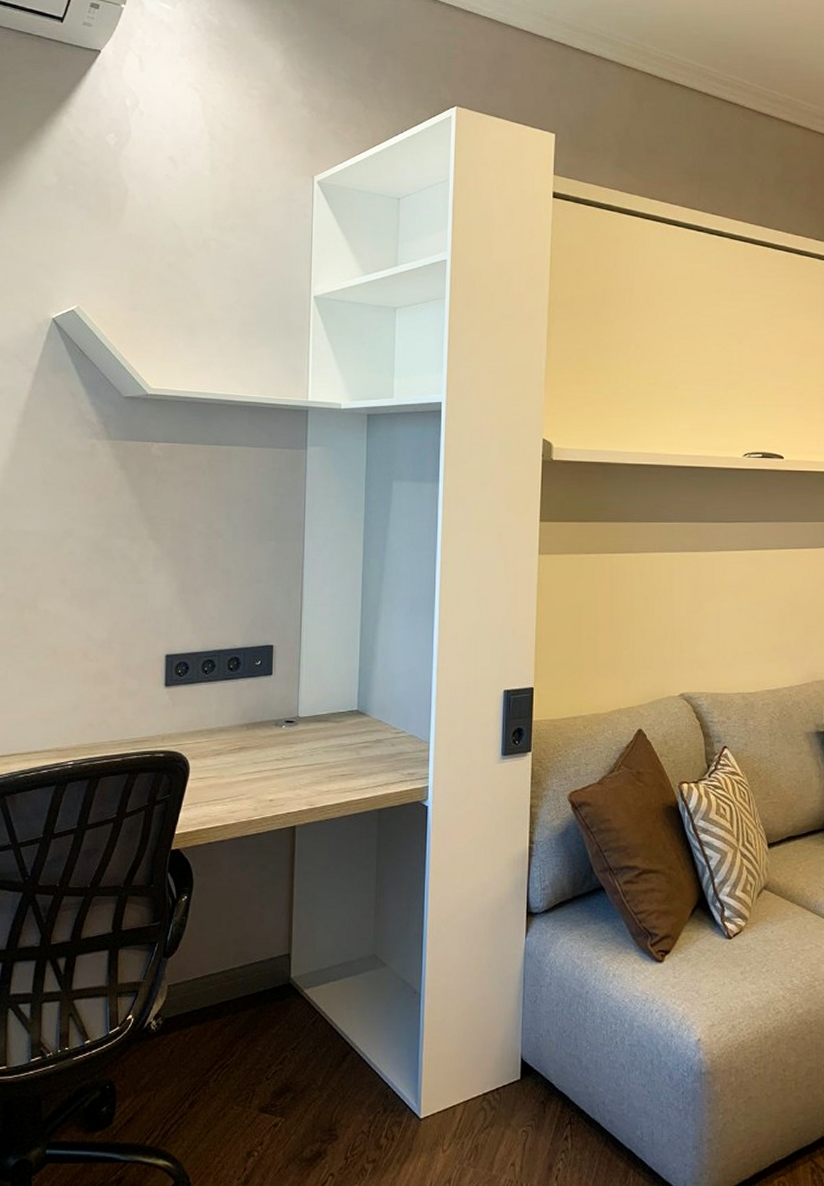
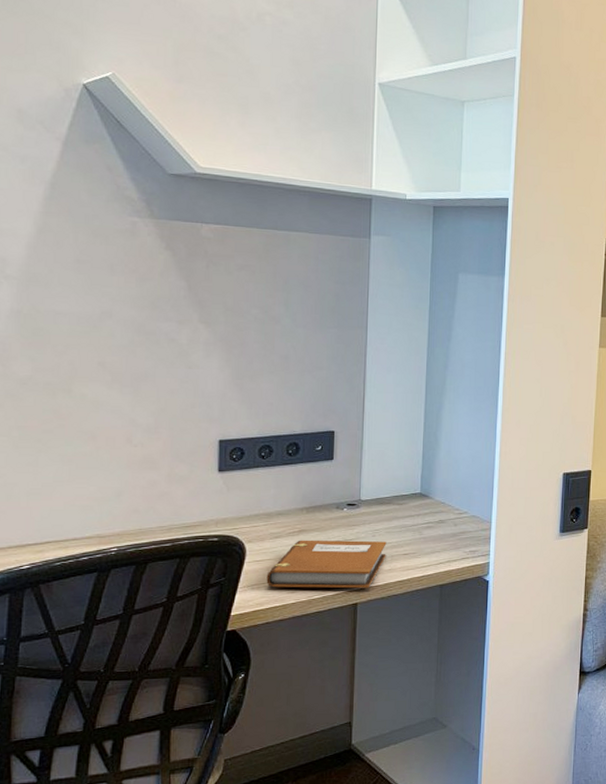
notebook: none [208,757,324,810] -> present [266,540,387,589]

